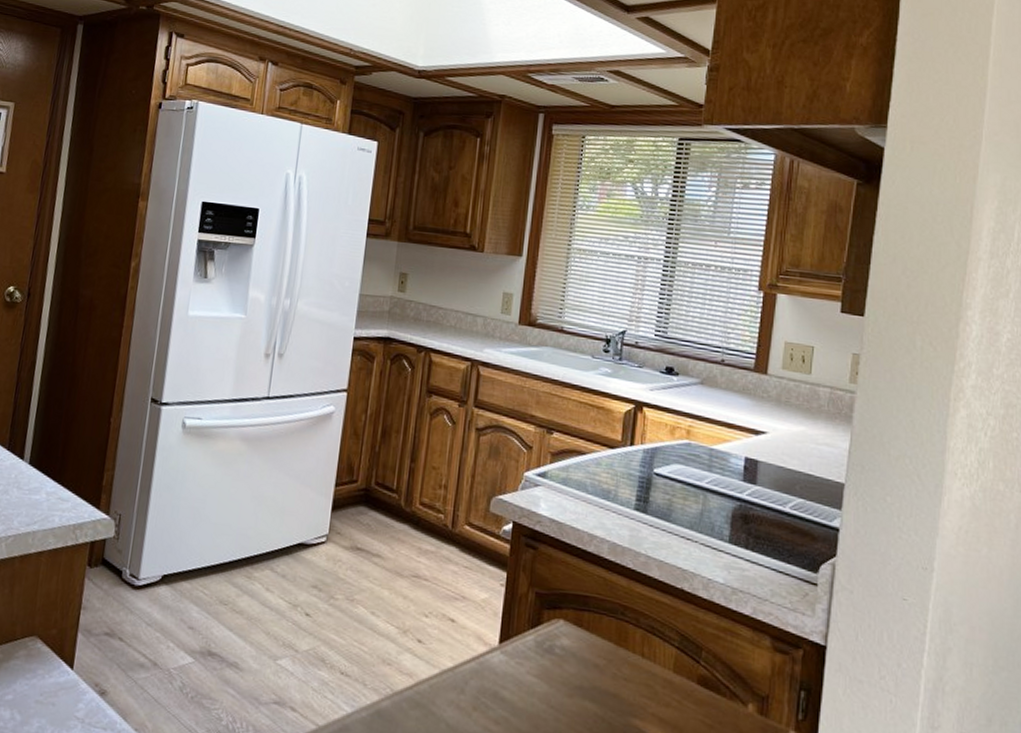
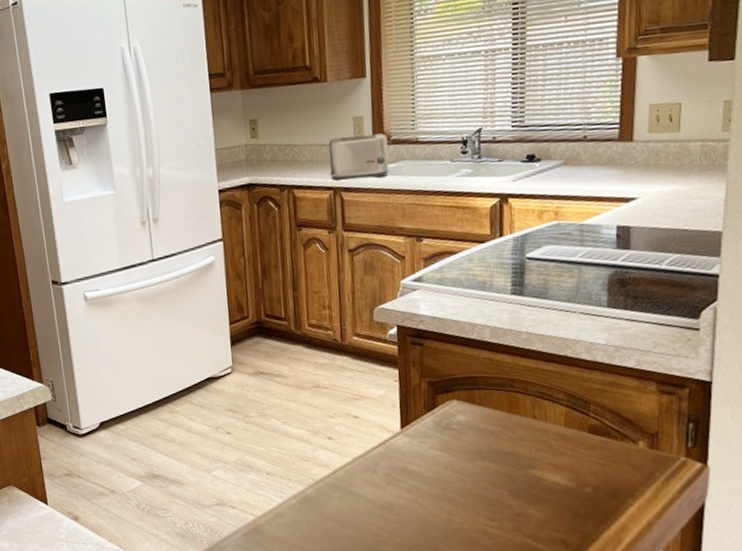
toaster: none [470,308,537,359] -> present [328,133,392,182]

